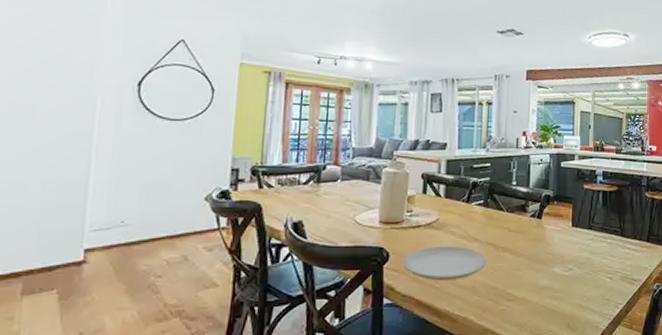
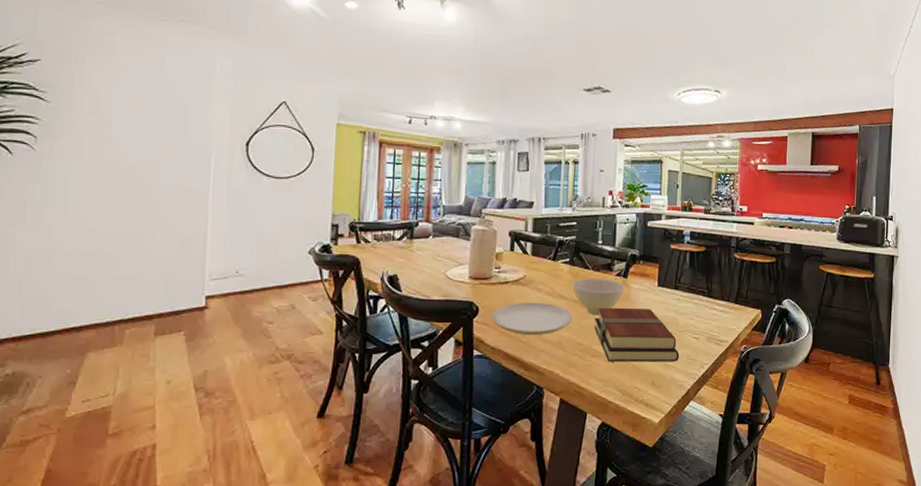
bowl: none [486,220,540,258] -> present [572,278,625,316]
books: none [509,249,594,305] -> present [594,307,680,362]

